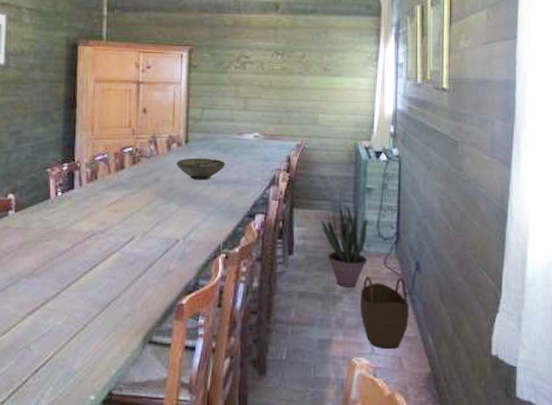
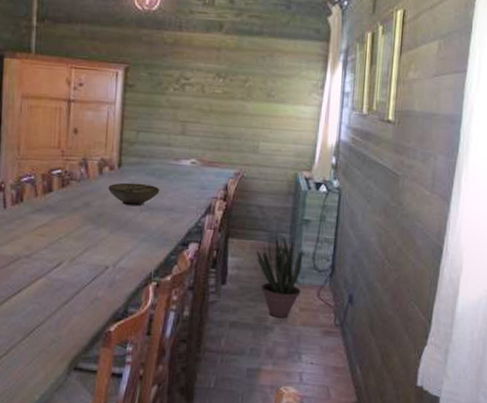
woven basket: present [360,276,409,349] -> none [291,307,340,378]

